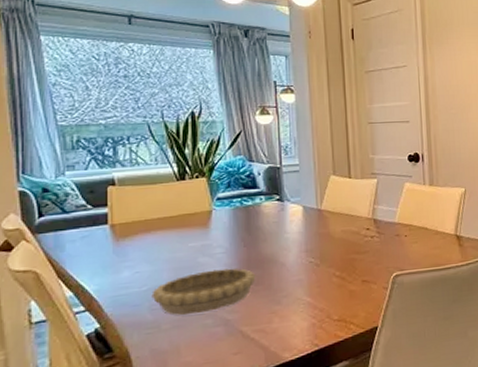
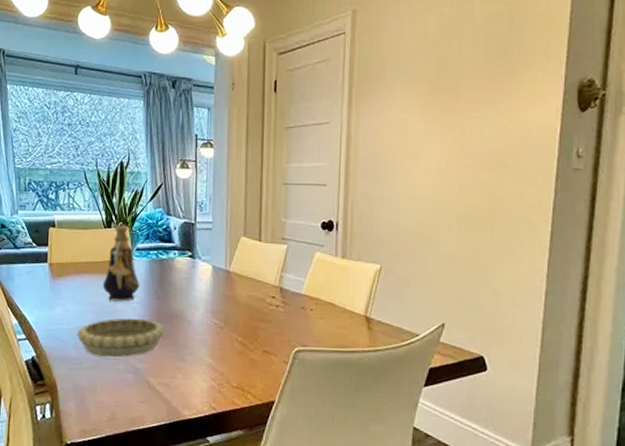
decorative vase: none [179,175,224,255] -> present [102,225,140,302]

